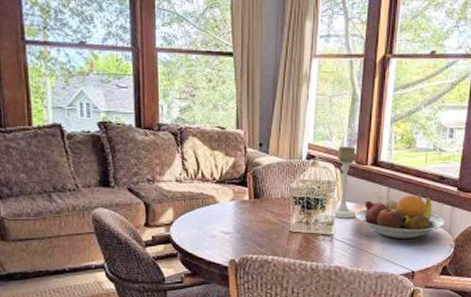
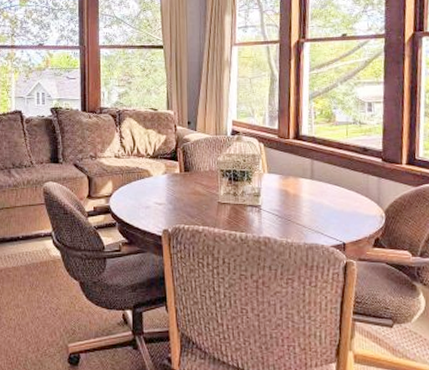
candle holder: present [333,146,357,218] -> none [259,122,283,190]
fruit bowl: present [356,194,445,240] -> none [281,165,373,211]

